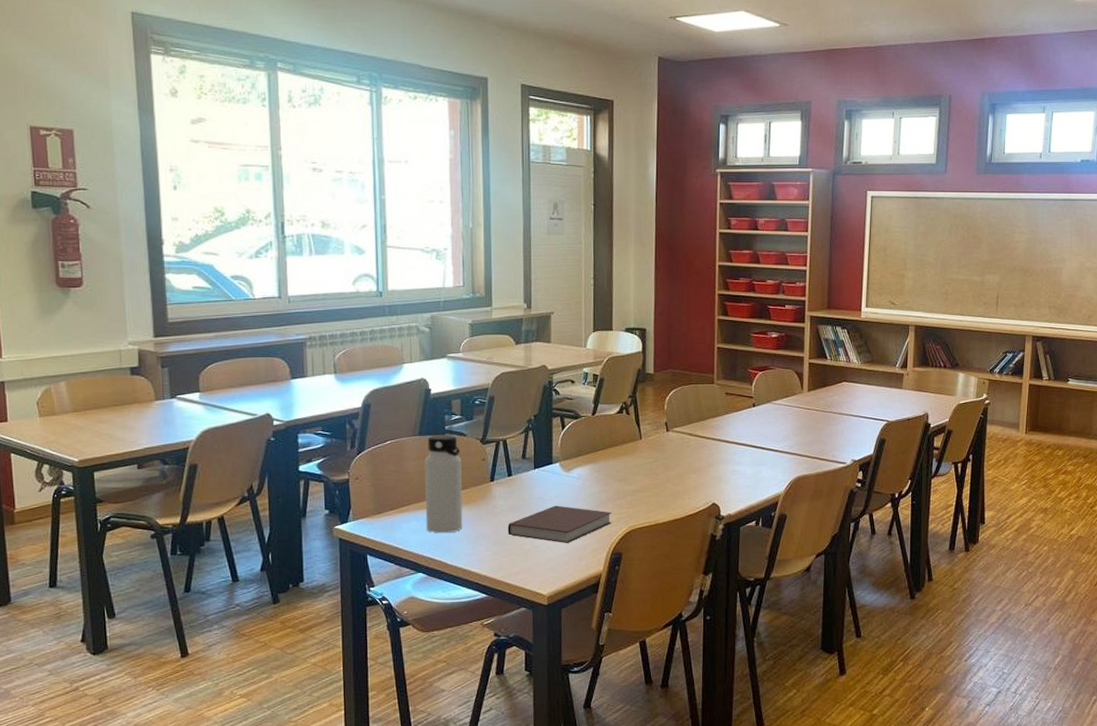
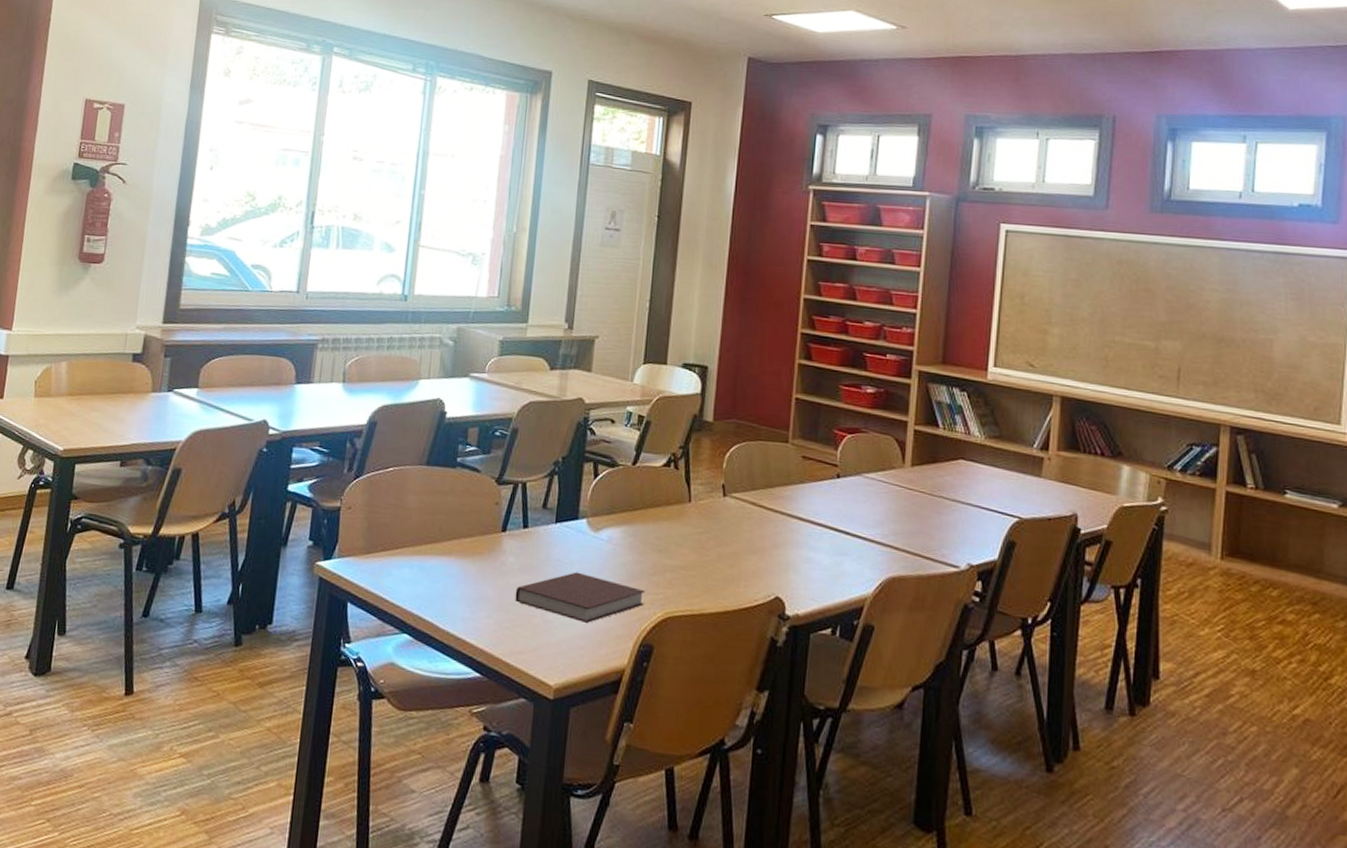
water bottle: present [425,434,463,534] -> none [419,467,471,589]

